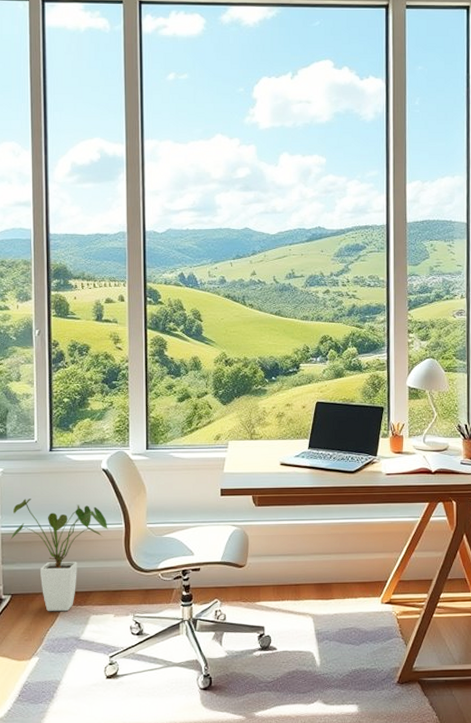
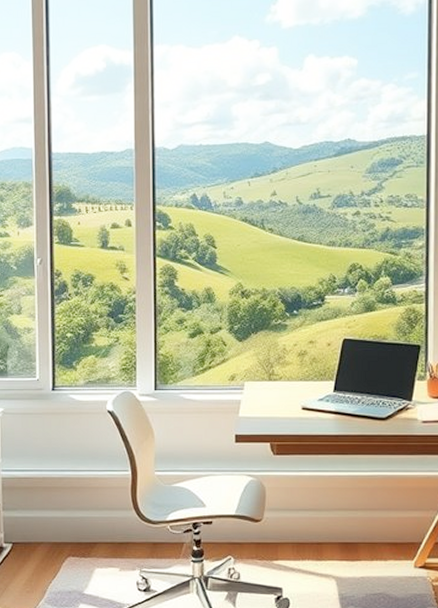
house plant: present [10,499,108,612] -> none [11,441,114,563]

